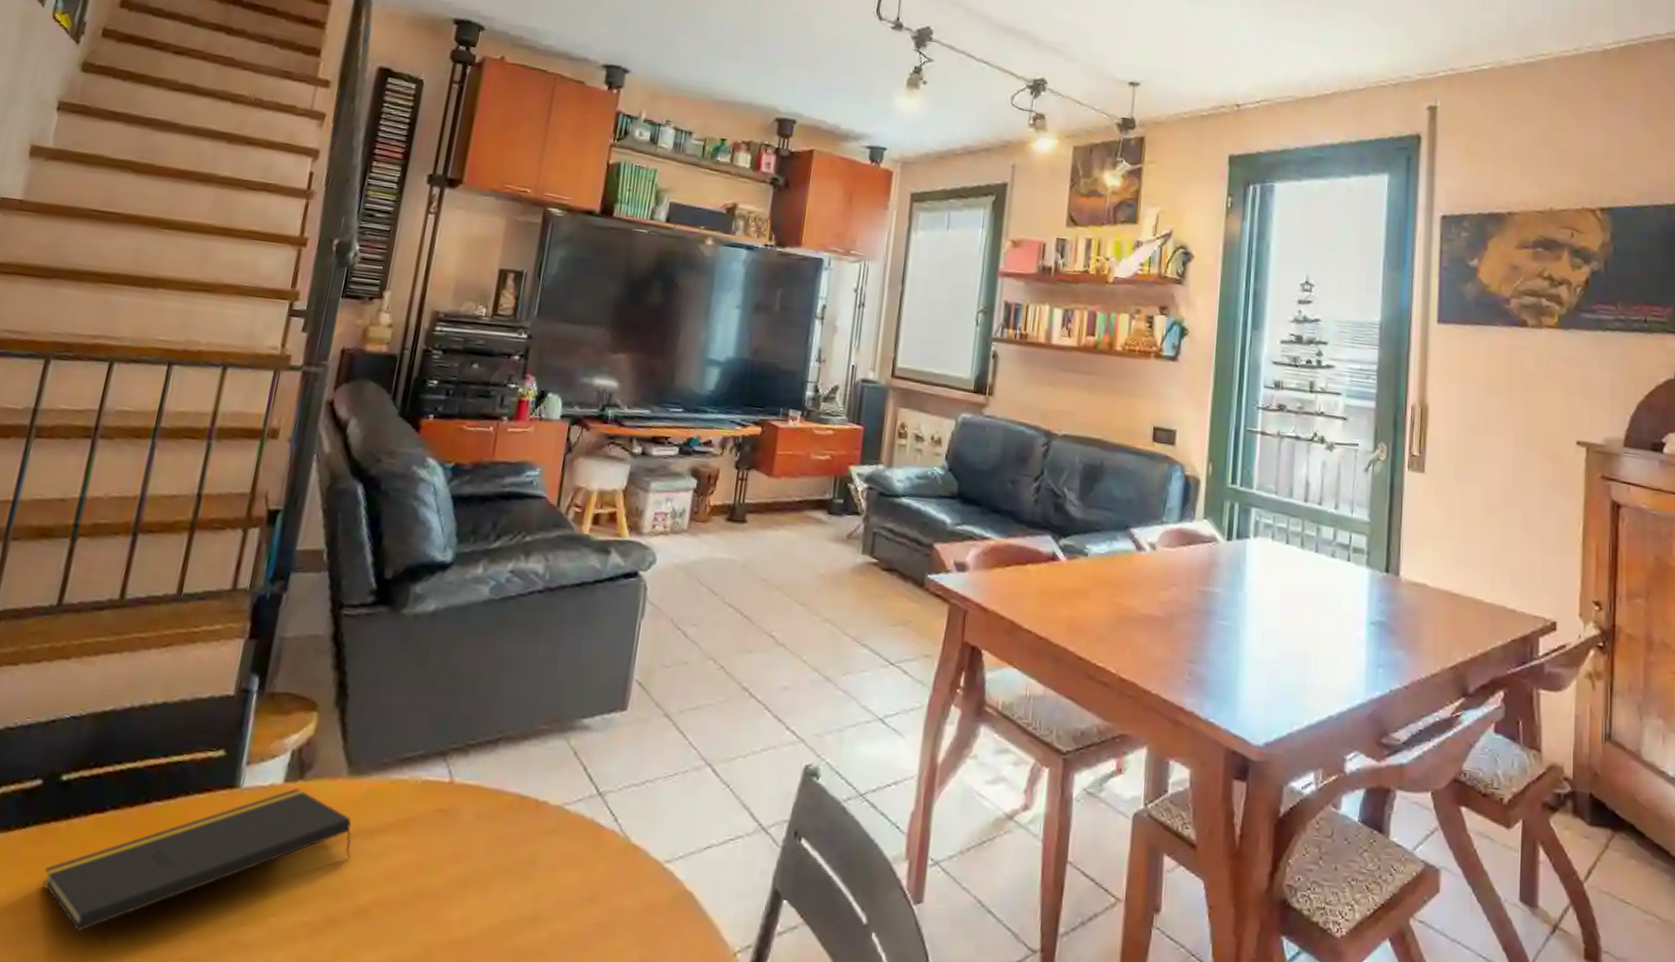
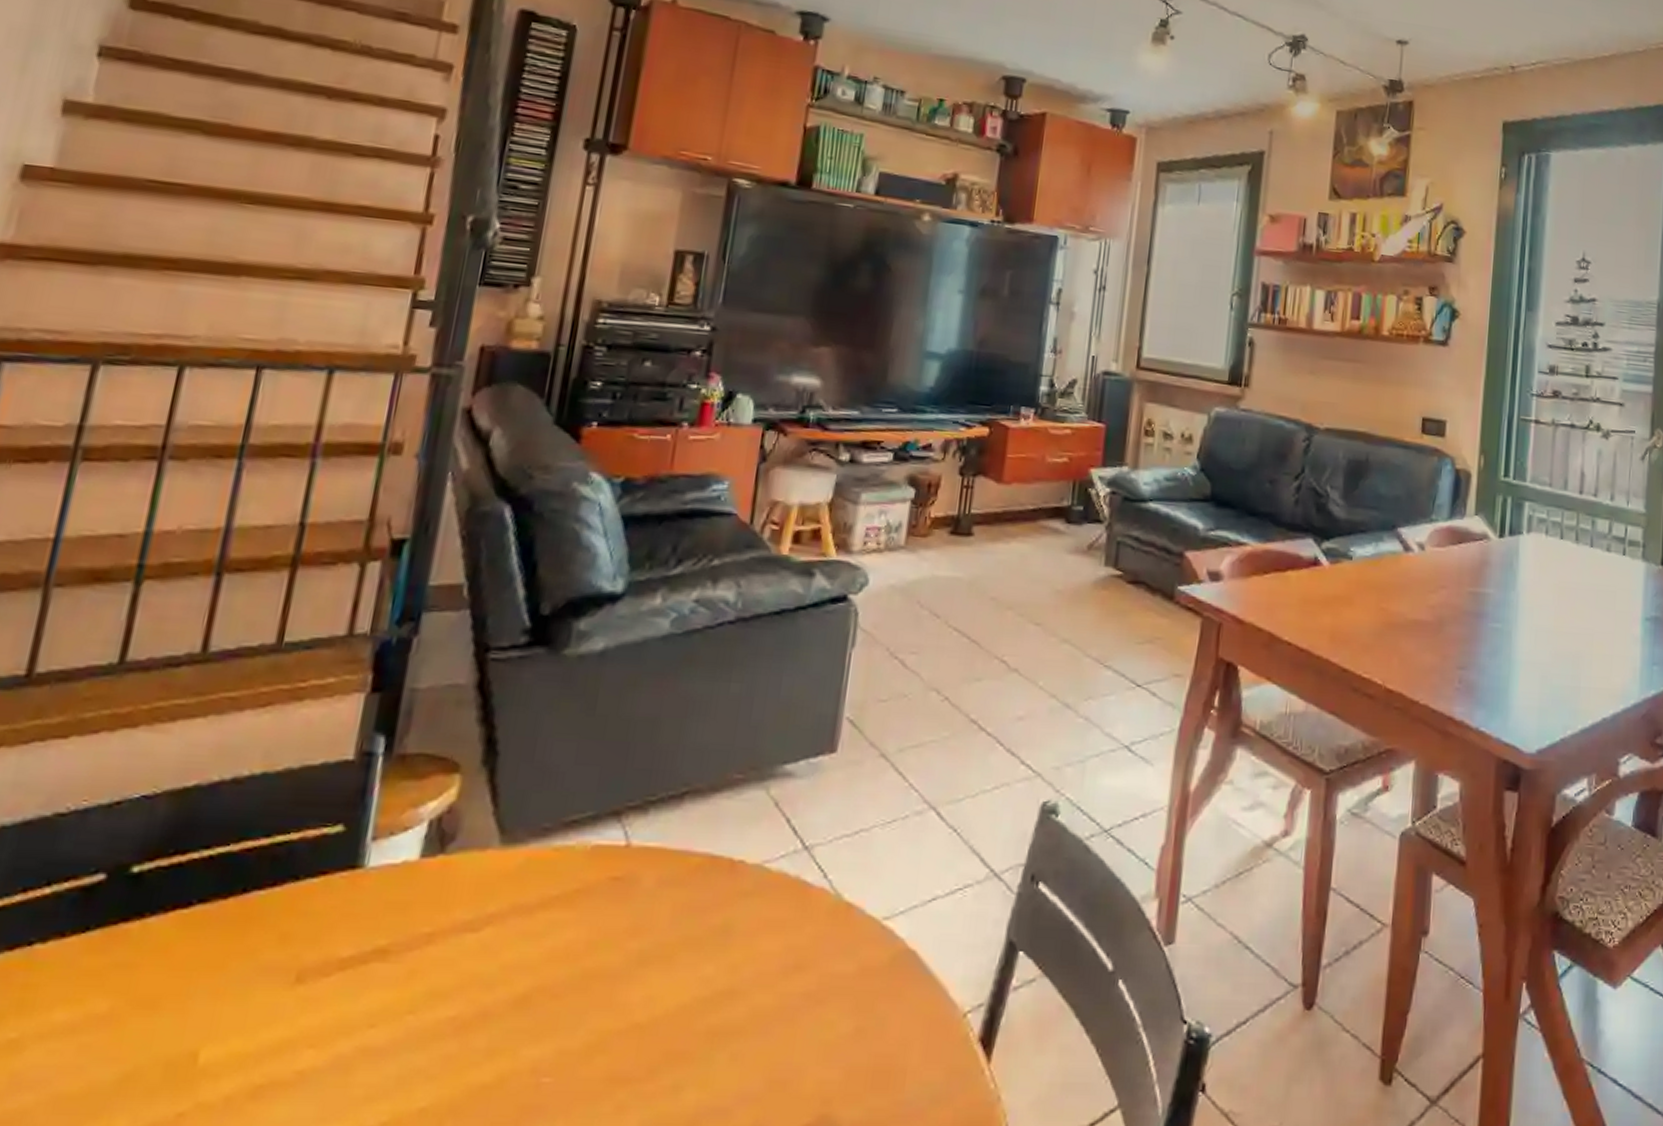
notepad: present [42,788,352,932] -> none [110,863,507,1050]

